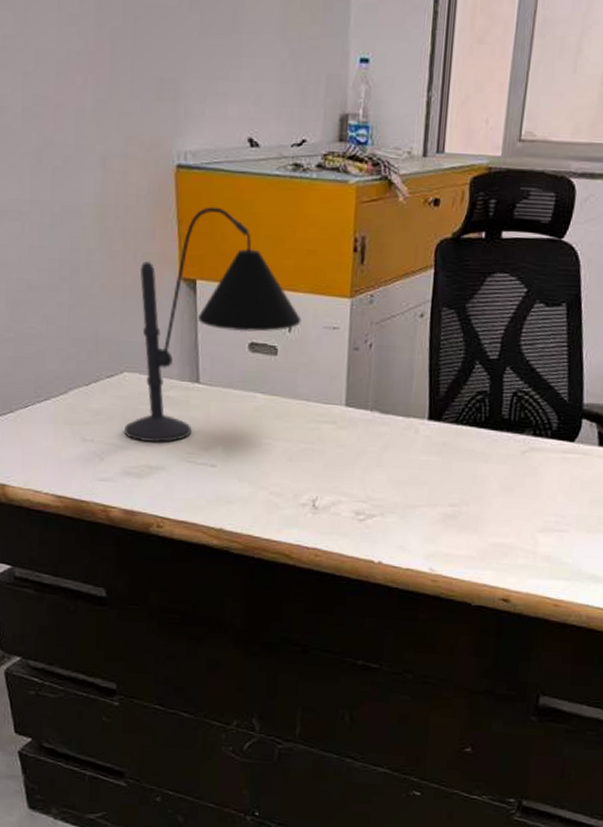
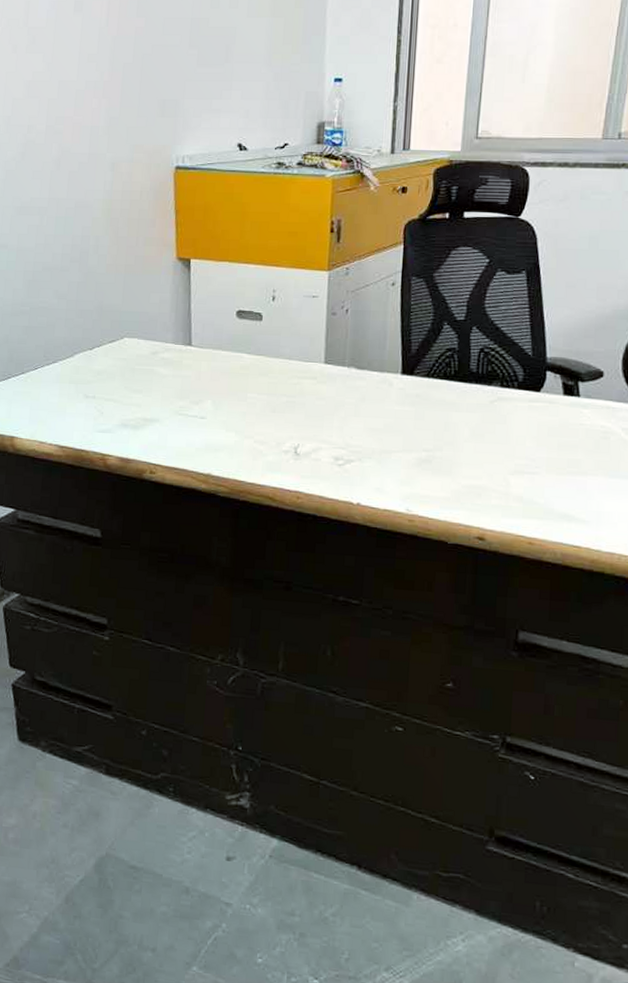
desk lamp: present [124,206,302,443] -> none [123,199,284,398]

